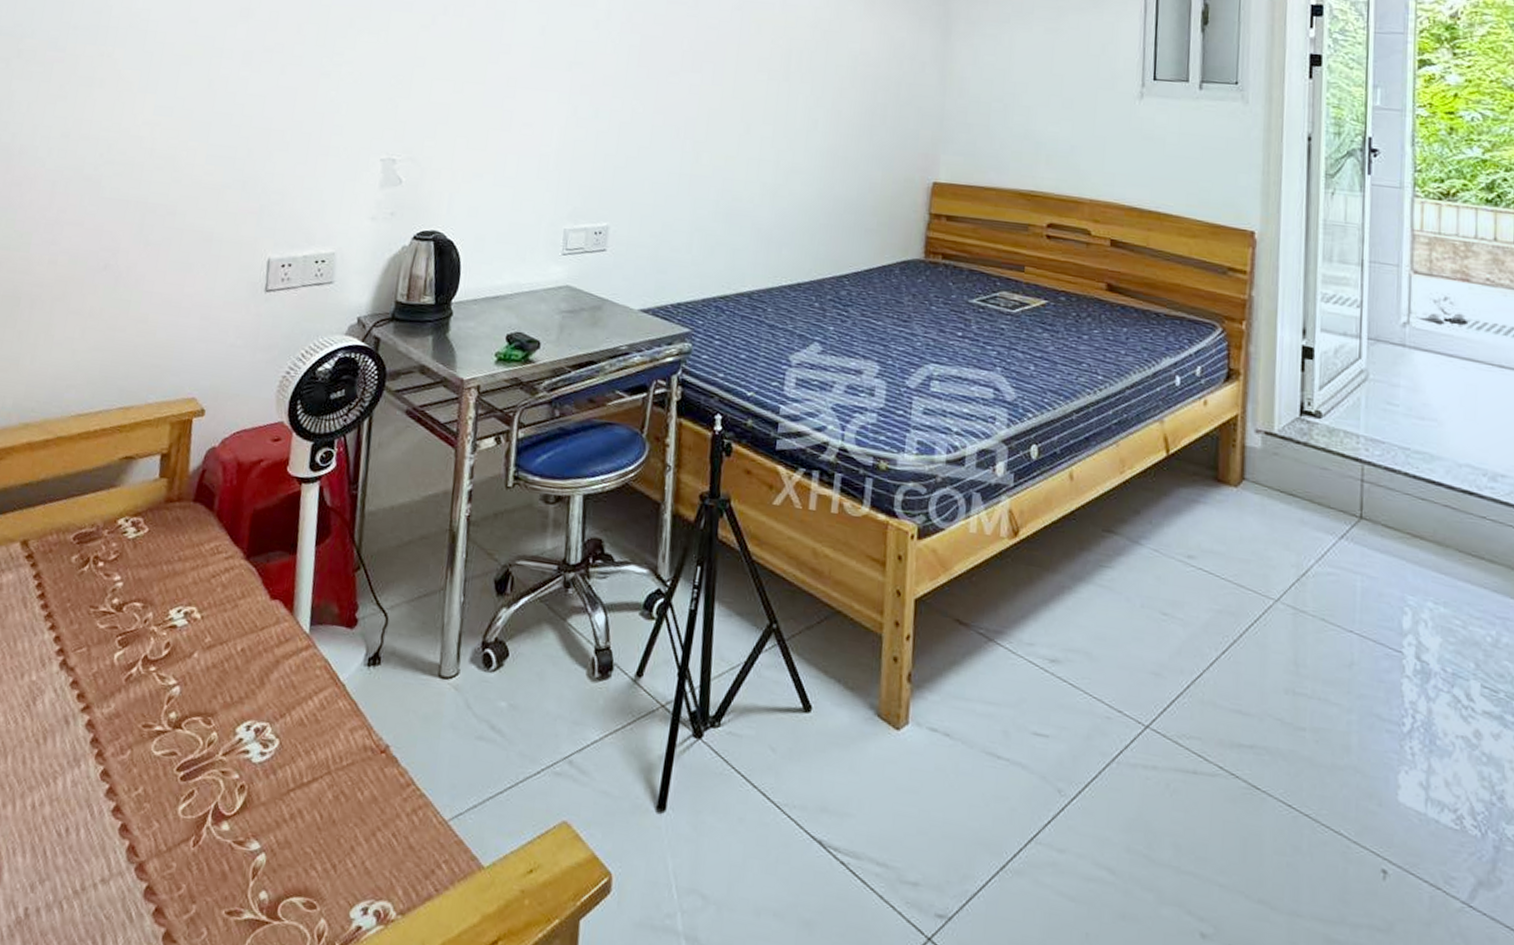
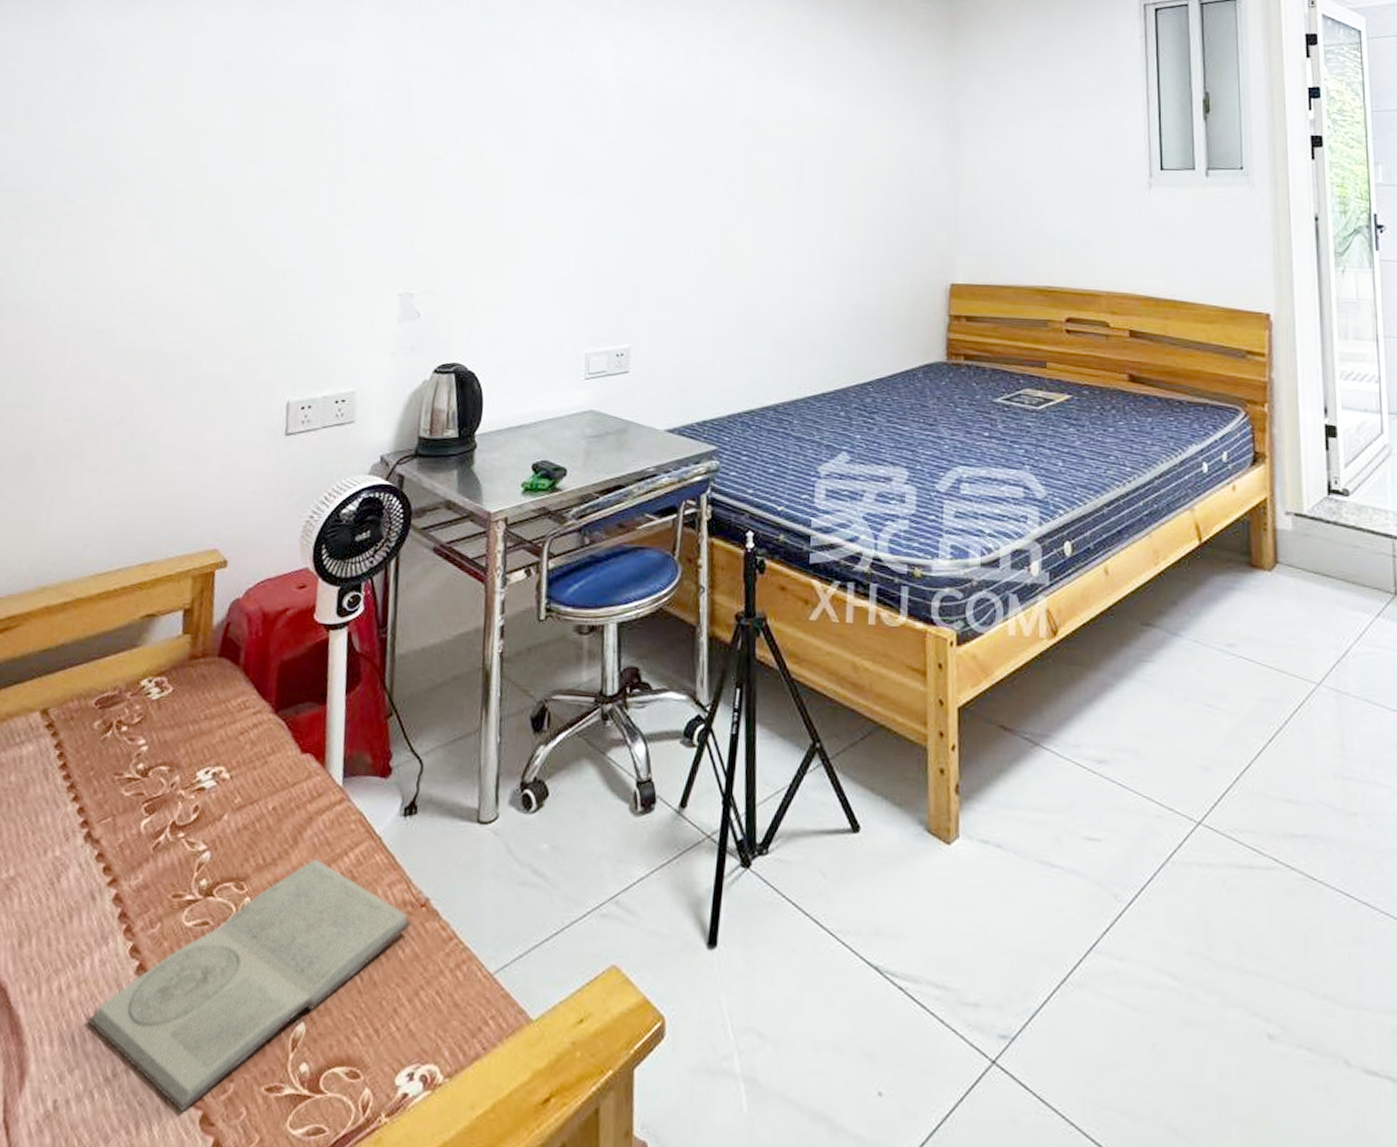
book: none [59,700,371,929] -> present [87,858,412,1113]

